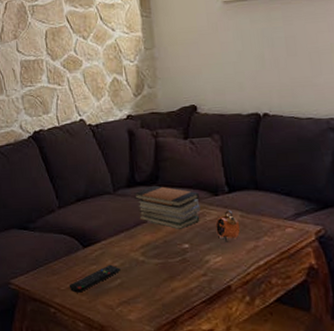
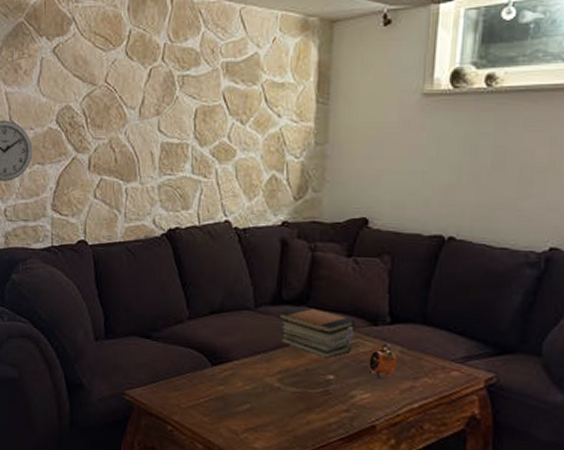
remote control: present [69,264,121,293] -> none [190,387,252,413]

